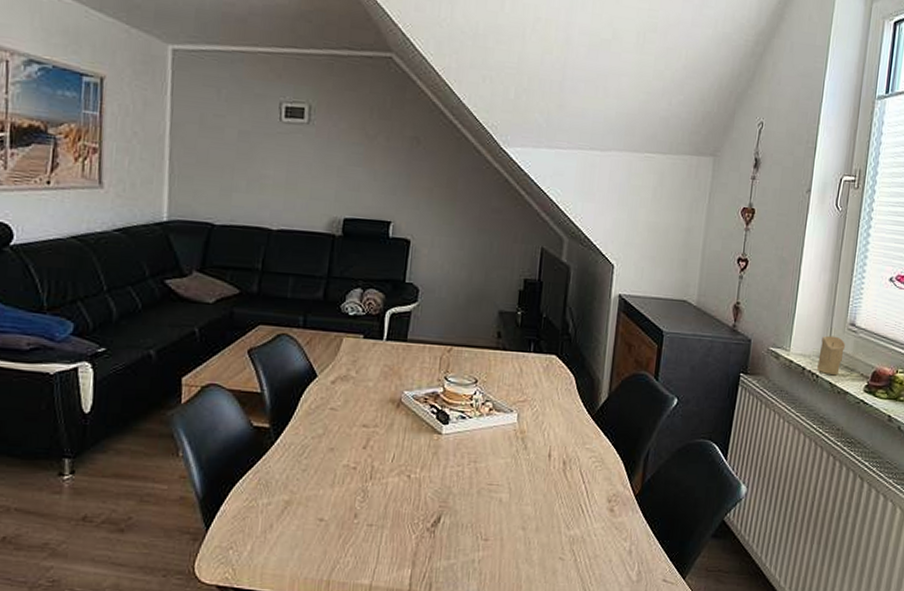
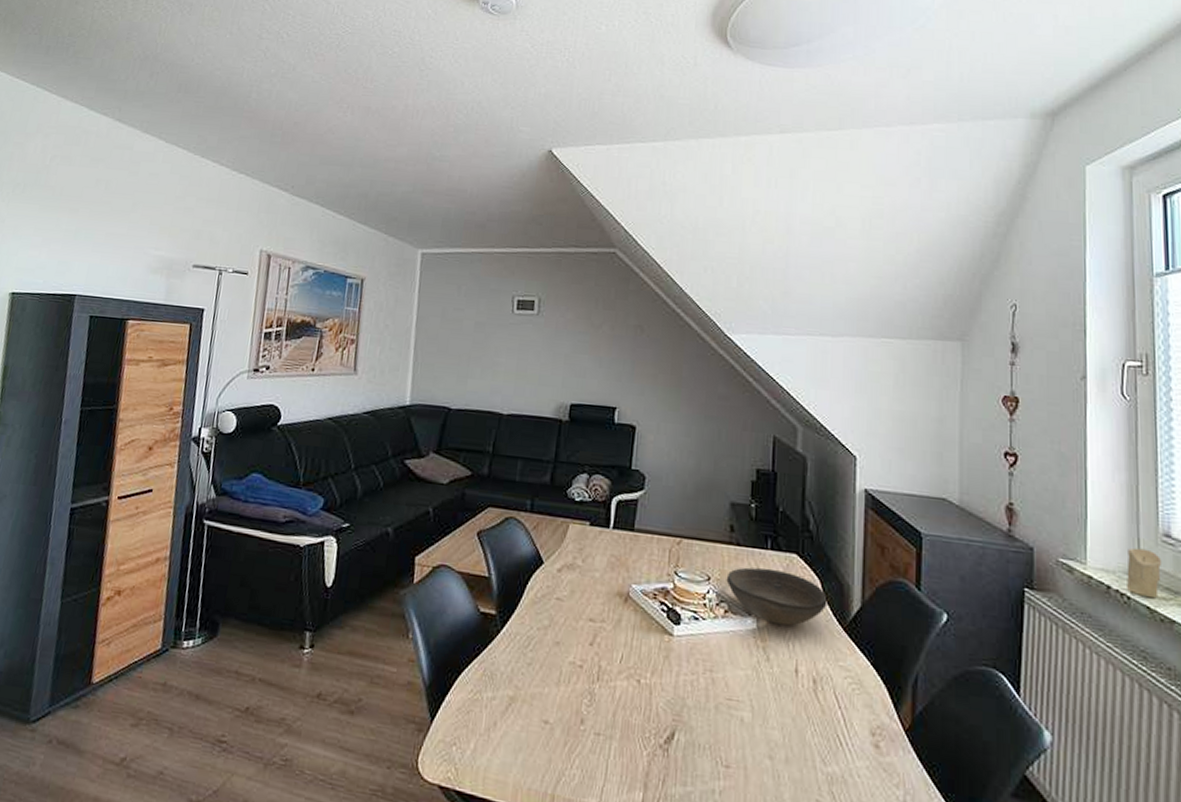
bowl: none [492,369,580,418] -> present [726,567,828,626]

